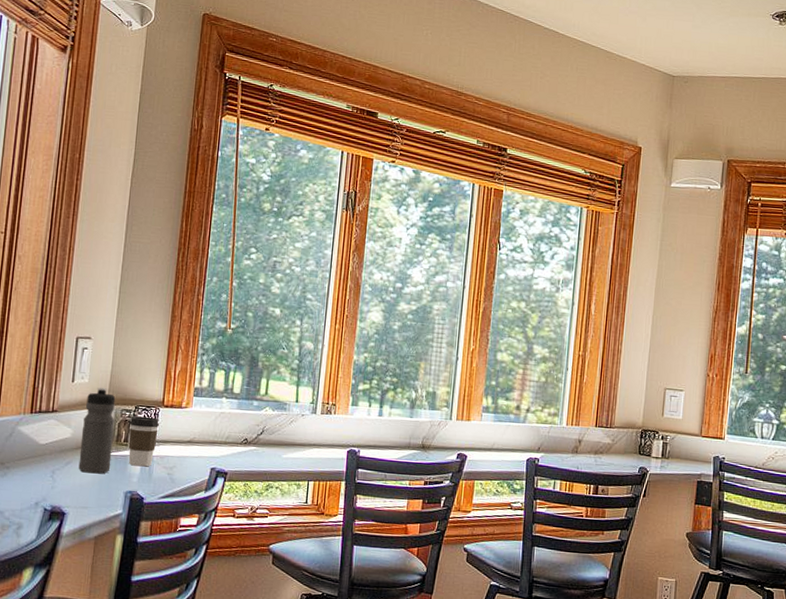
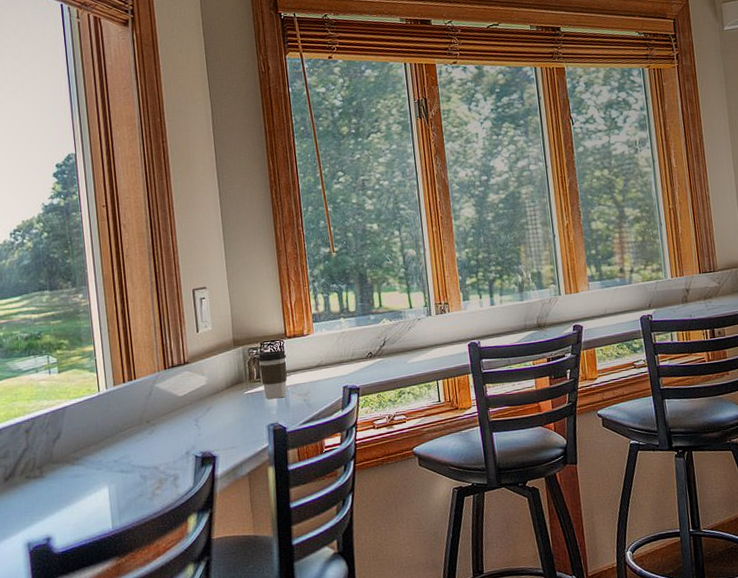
water bottle: present [78,388,116,474] -> none [214,332,249,415]

